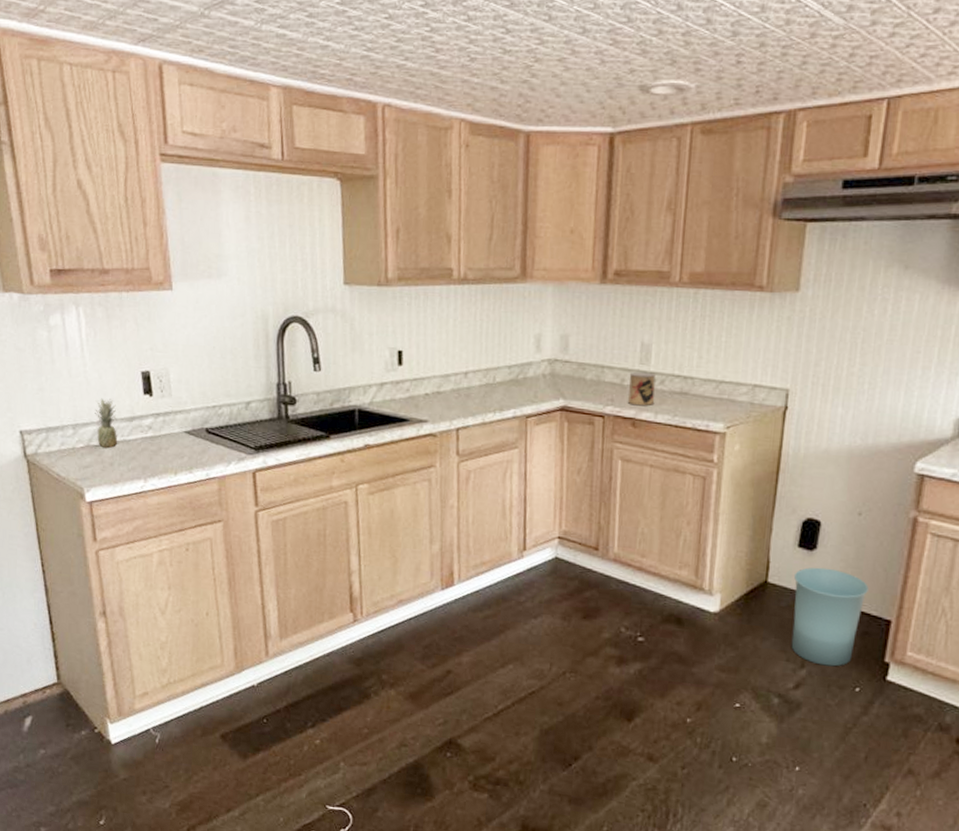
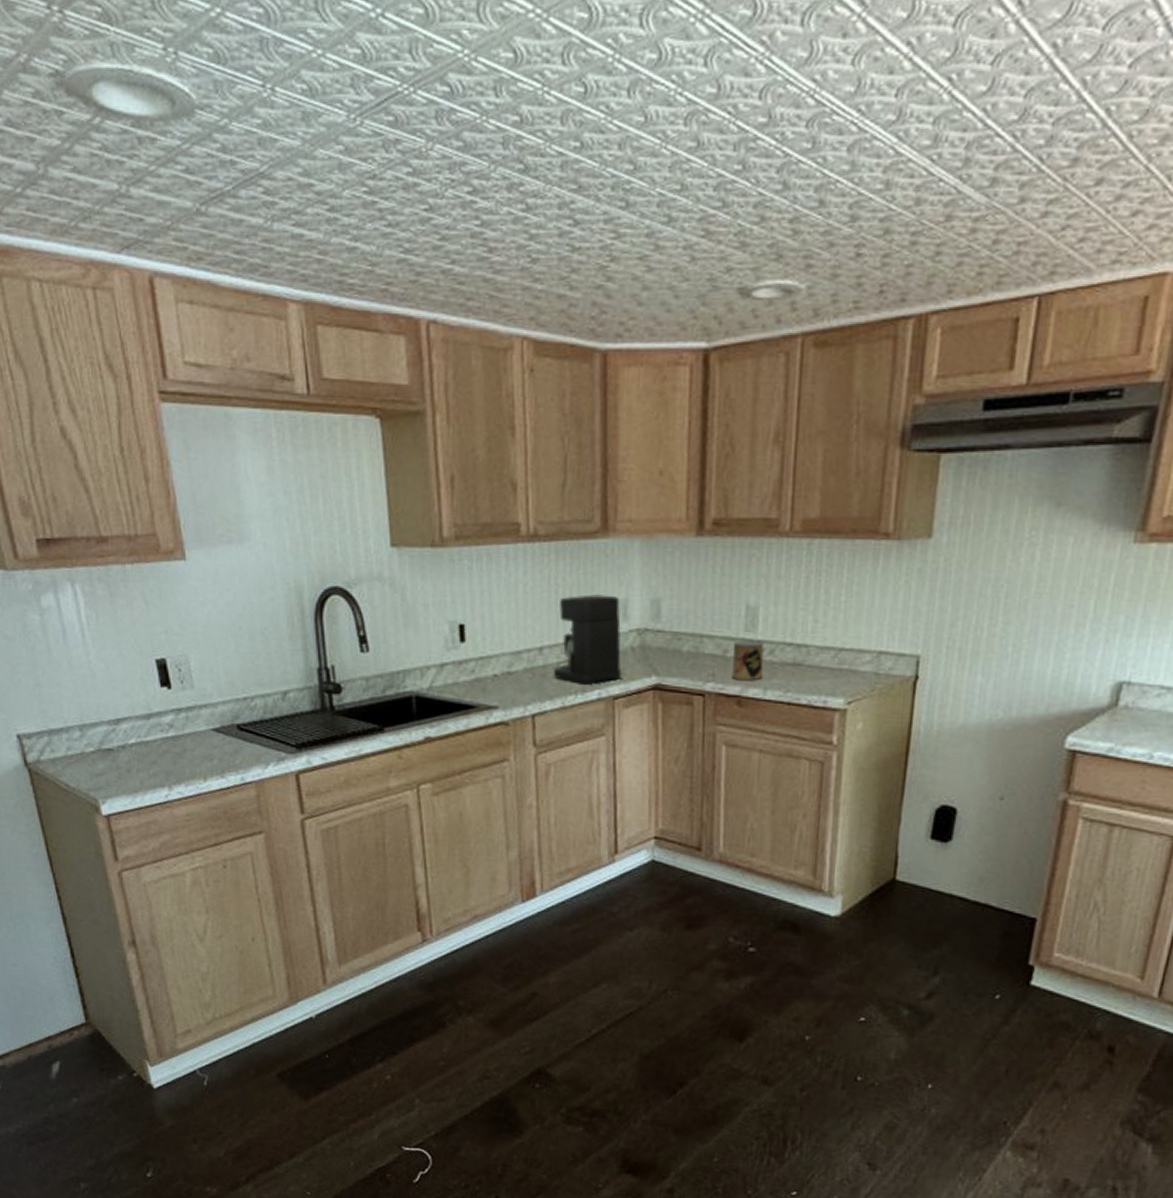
fruit: present [95,398,118,449] -> none [104,693,134,753]
coffee maker: none [475,329,535,405] -> present [553,594,622,685]
waste bin: present [791,567,869,667] -> none [922,861,1011,972]

